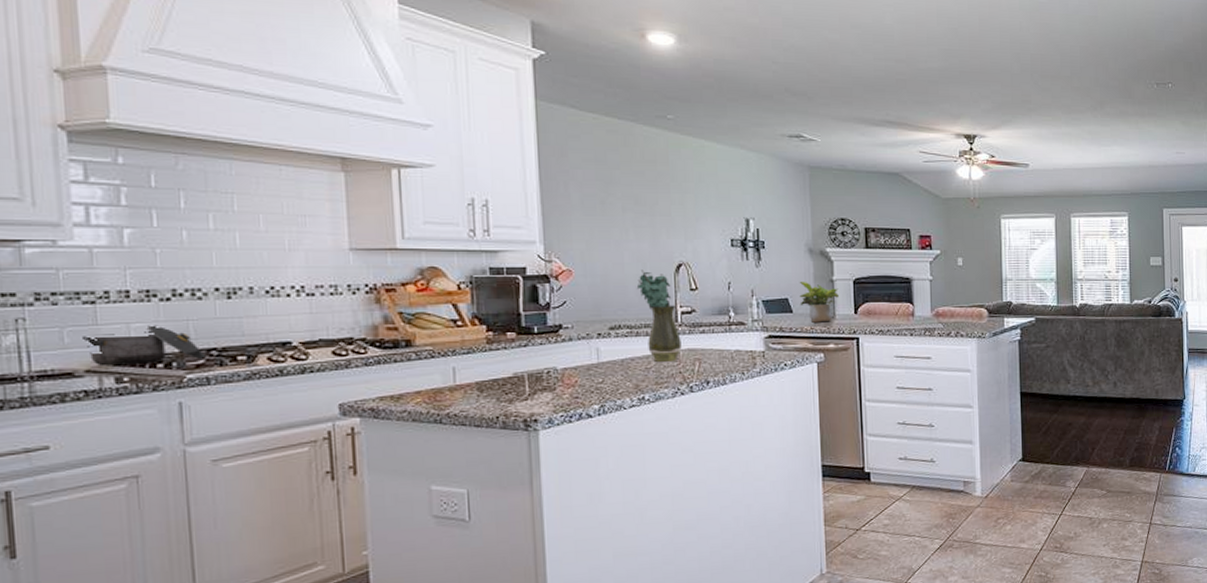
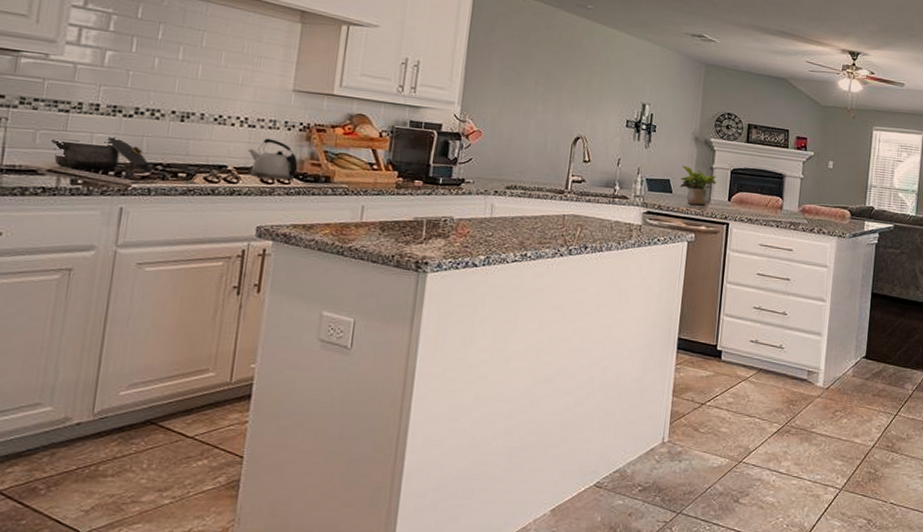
kettle: none [312,306,373,352] -> present [248,138,298,181]
vase: present [636,270,682,363] -> none [536,138,569,225]

